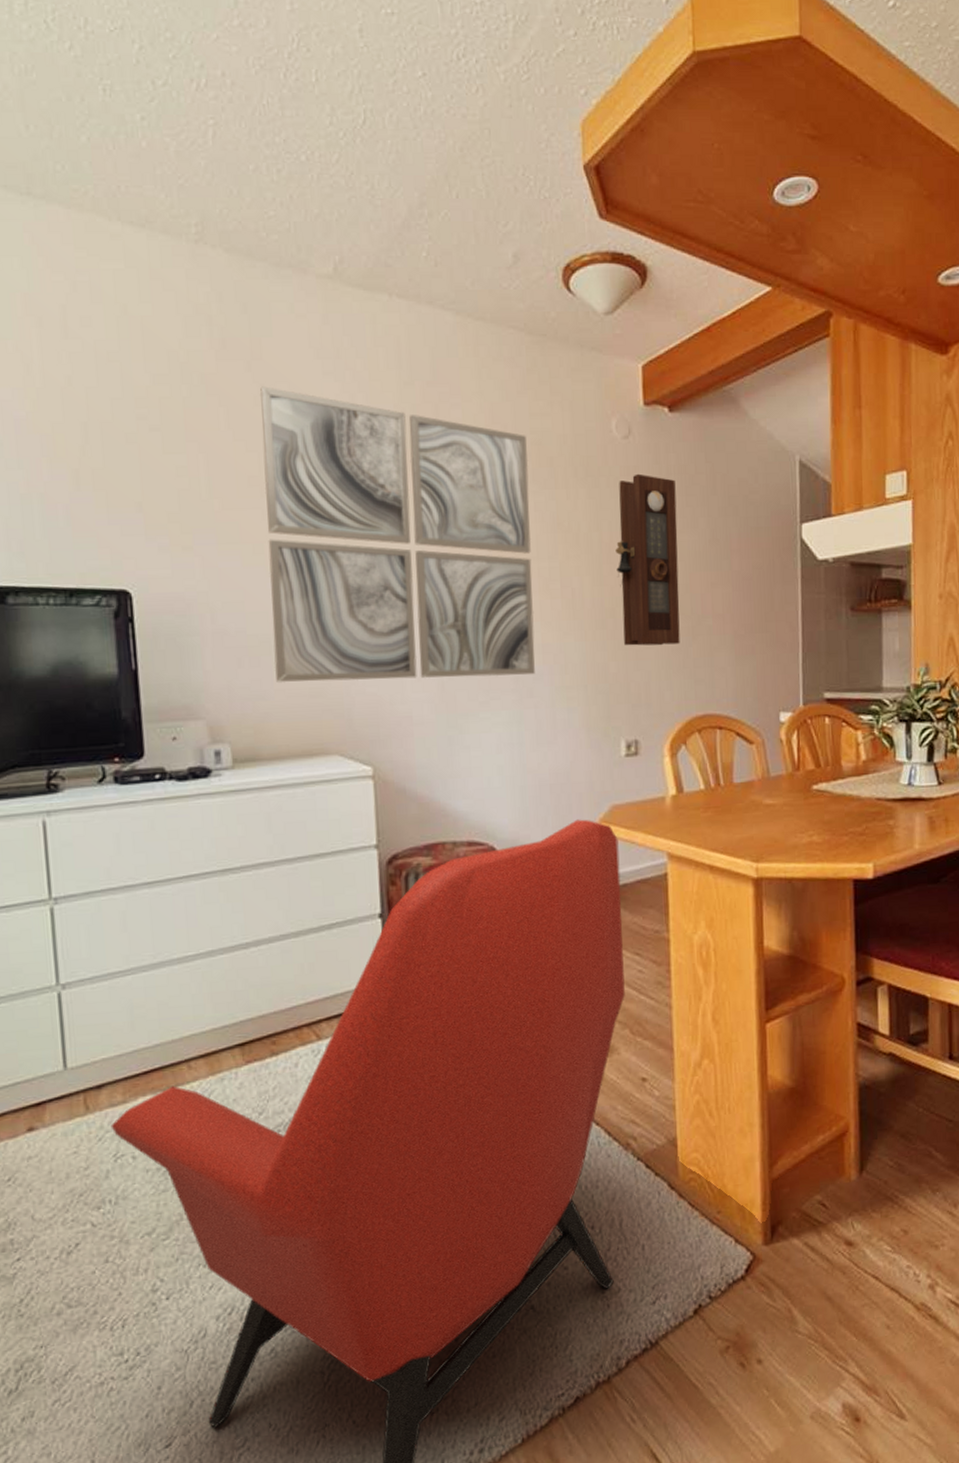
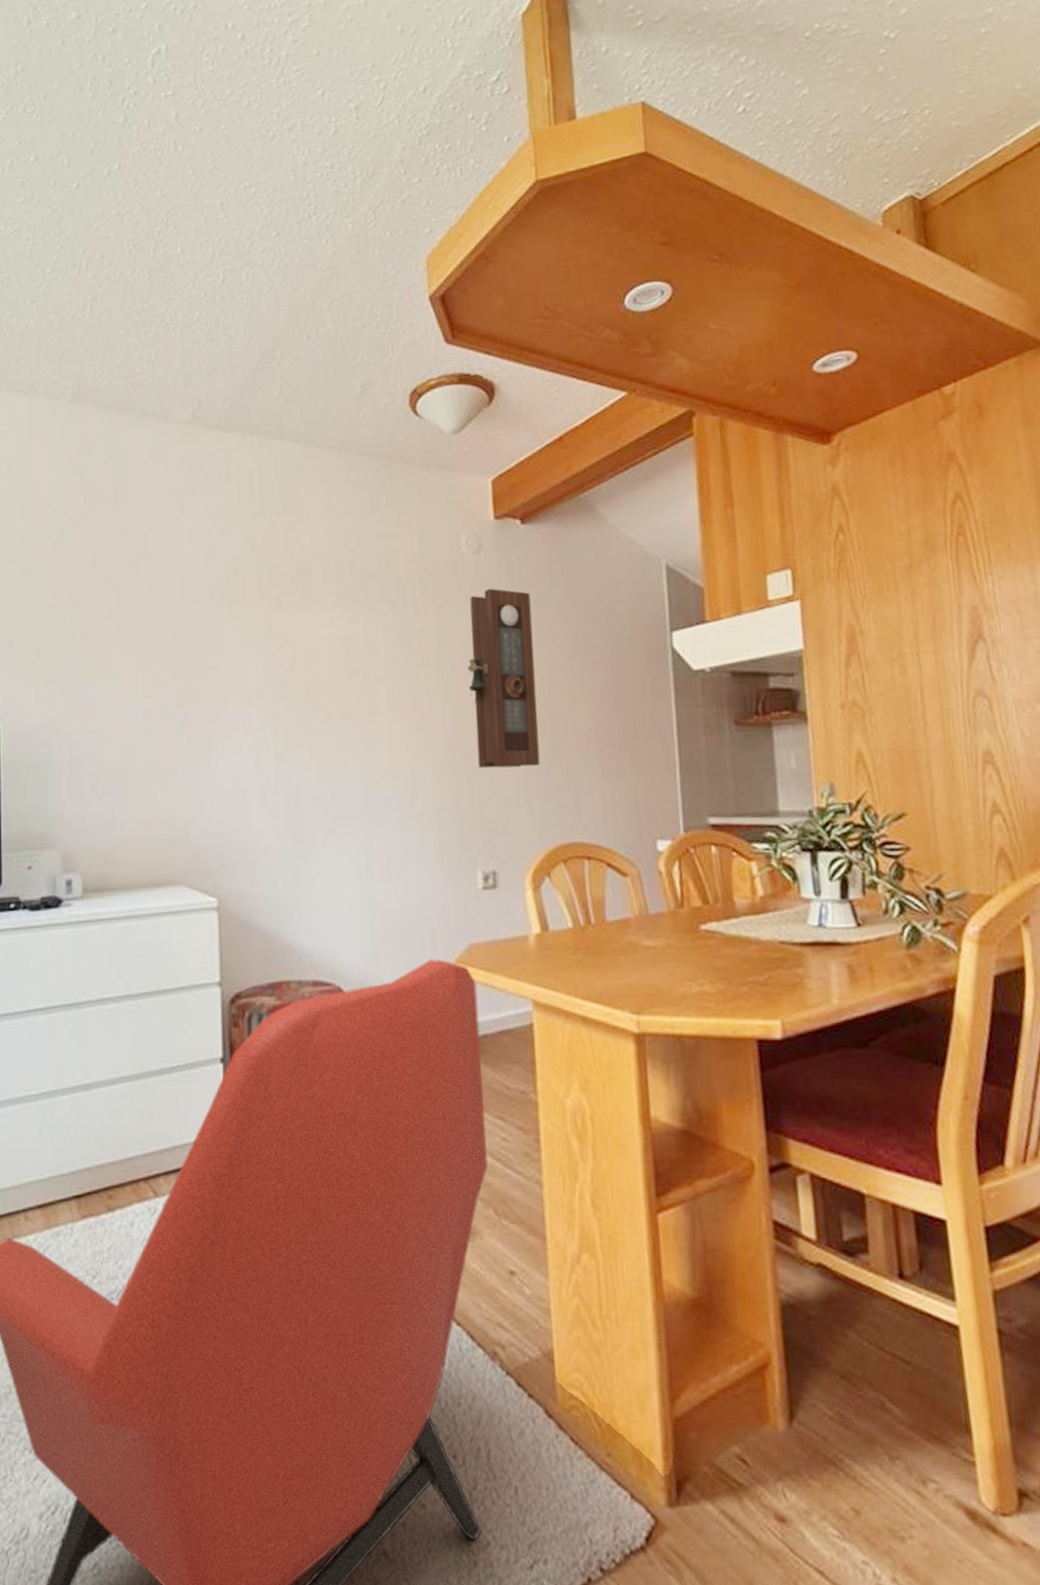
wall art: present [260,386,535,682] -> none [123,526,384,811]

